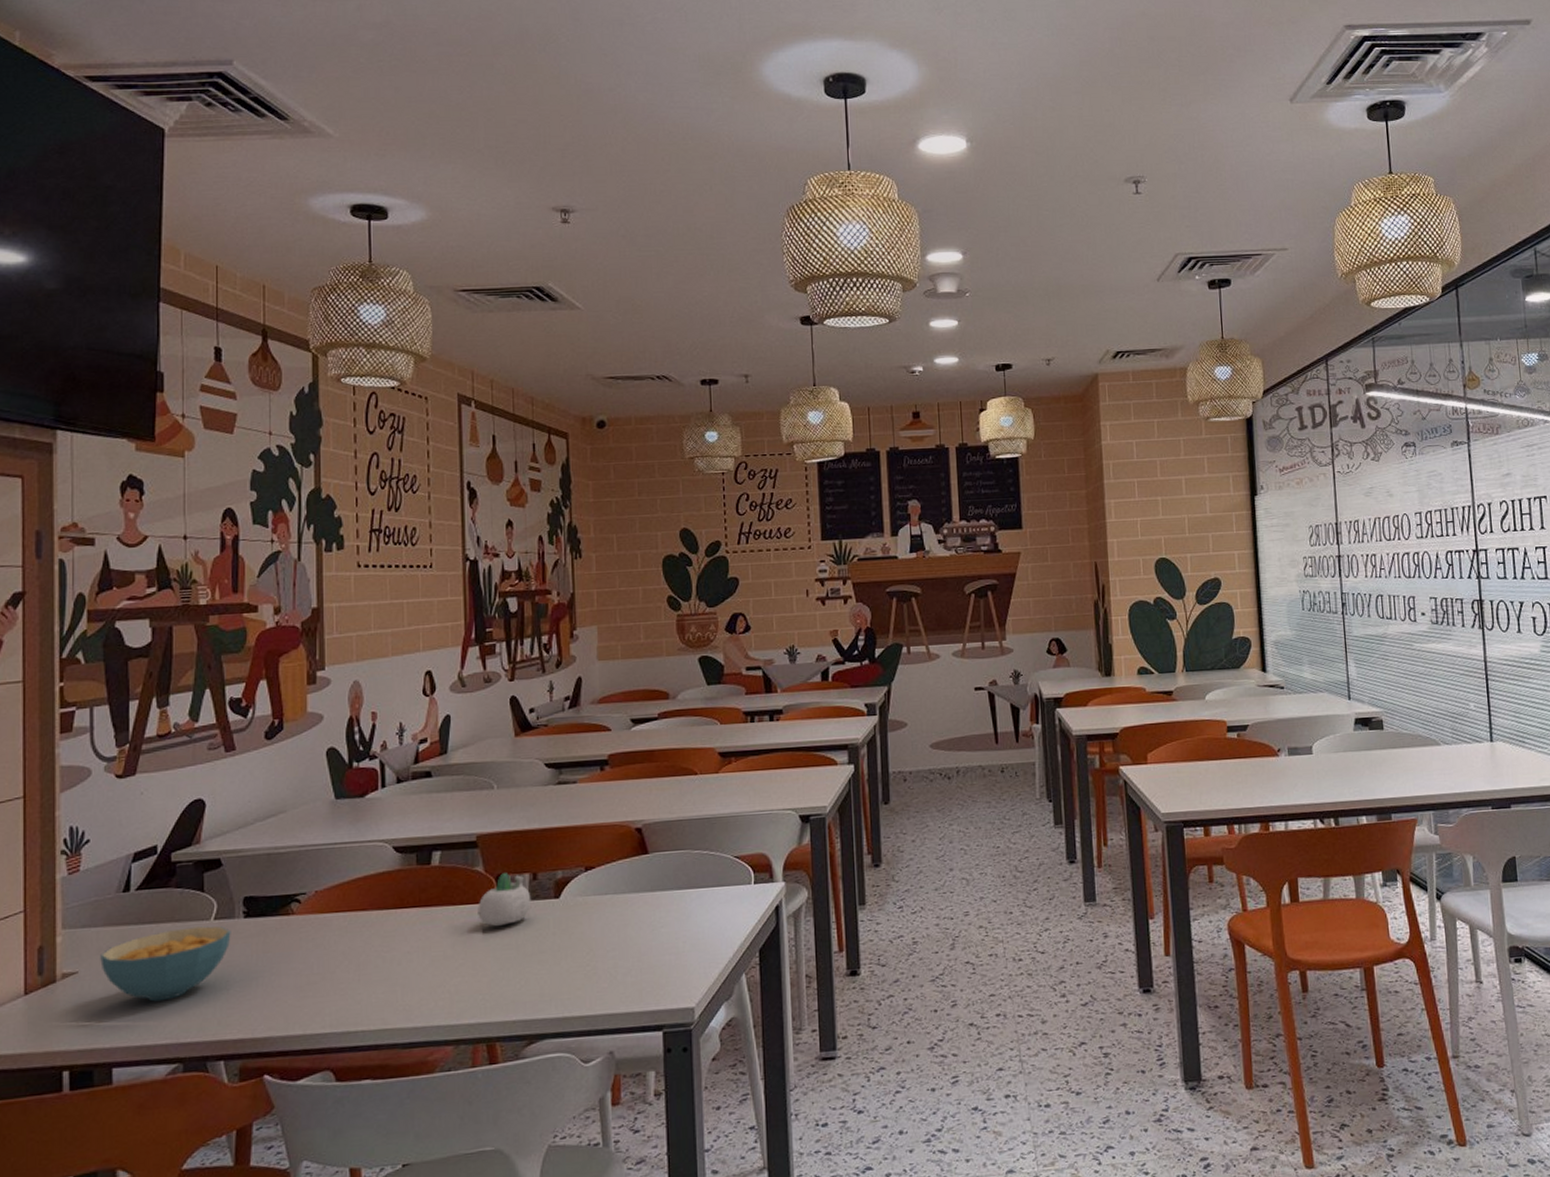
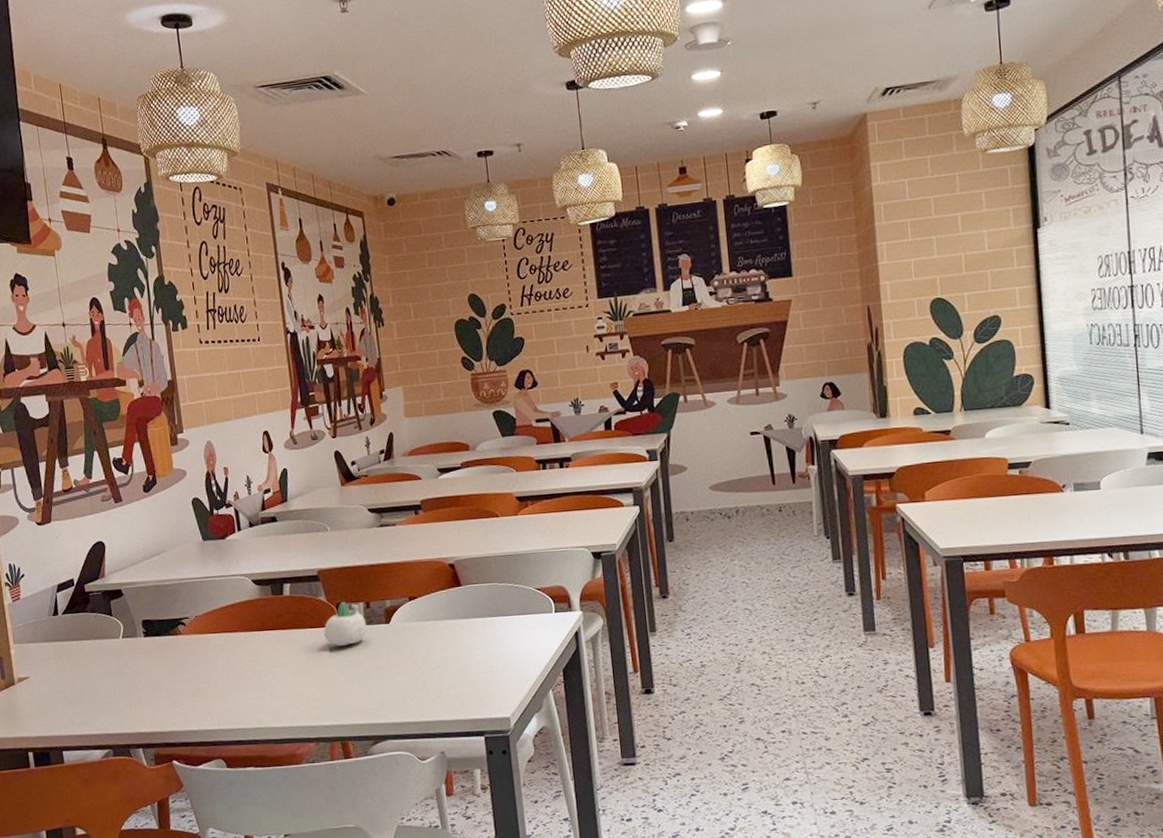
cereal bowl: present [100,926,231,1002] -> none [43,643,136,701]

